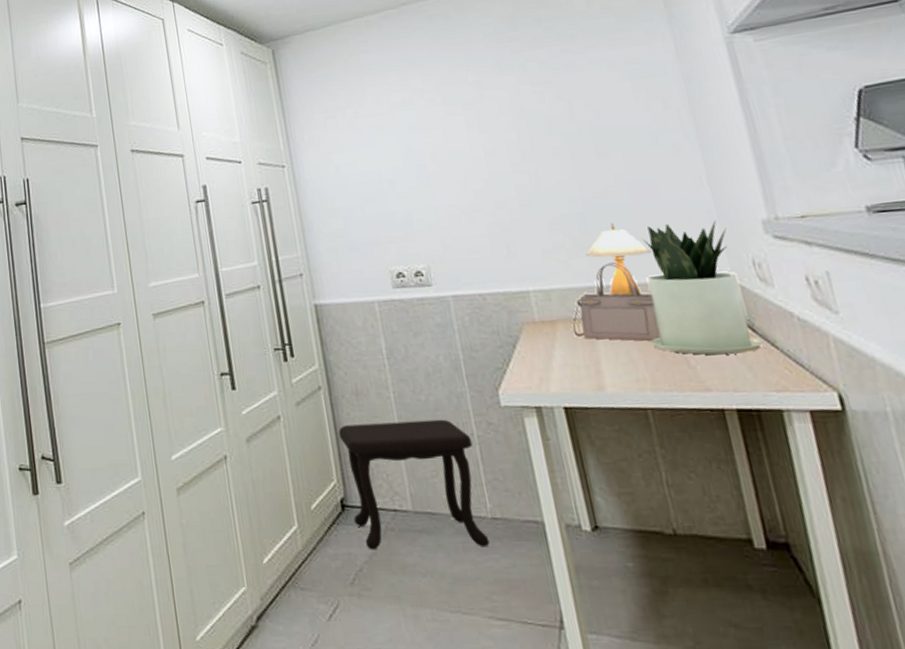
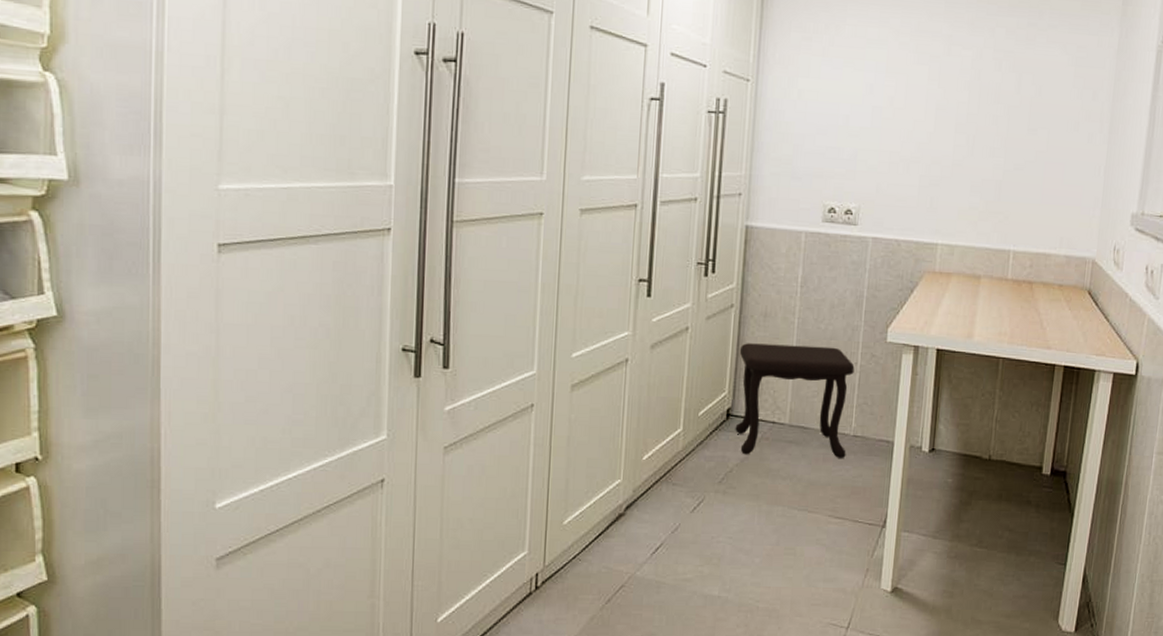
handbag: present [572,261,661,341] -> none [963,229,1033,302]
table lamp: present [585,223,652,296] -> none [992,195,1044,261]
planter: present [642,219,764,355] -> none [1020,203,1105,322]

